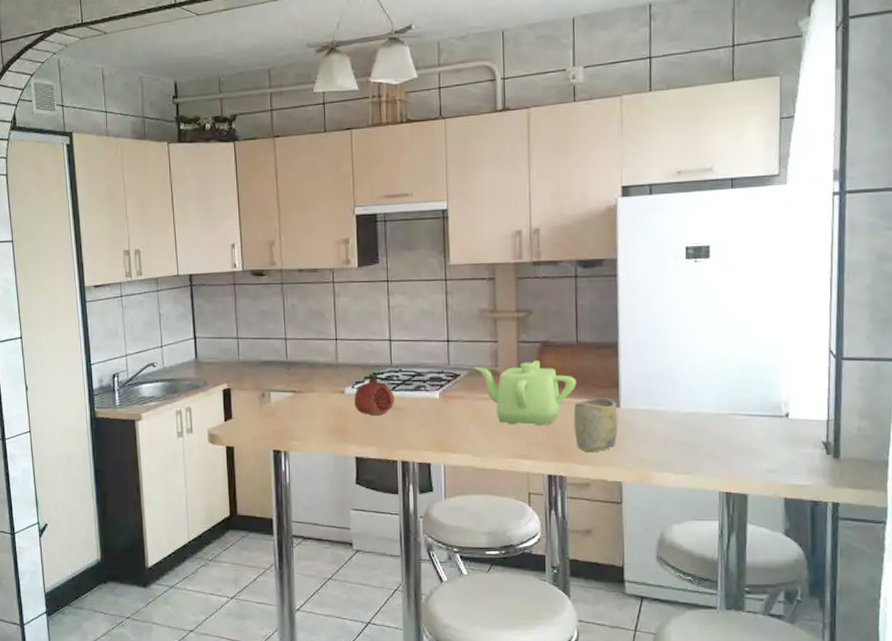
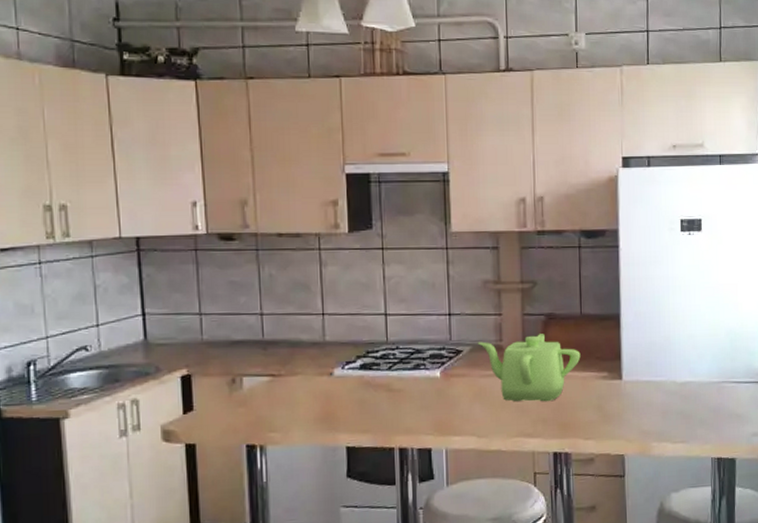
fruit: present [354,374,394,415] -> none [344,352,391,399]
cup: present [573,398,618,452] -> none [578,370,621,426]

